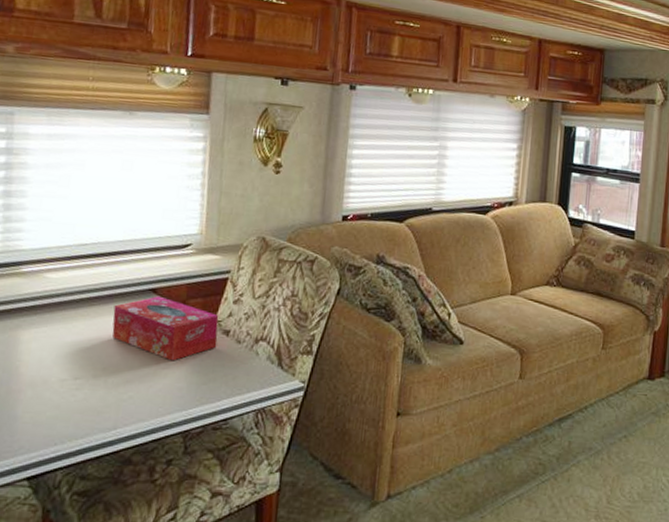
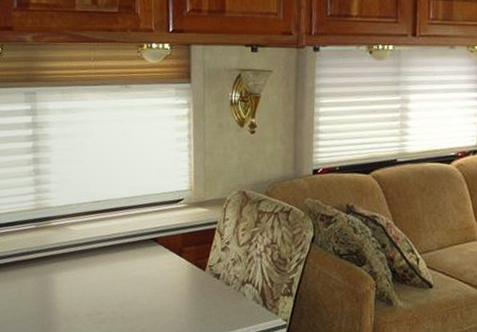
tissue box: present [112,296,219,361] -> none [124,244,210,300]

